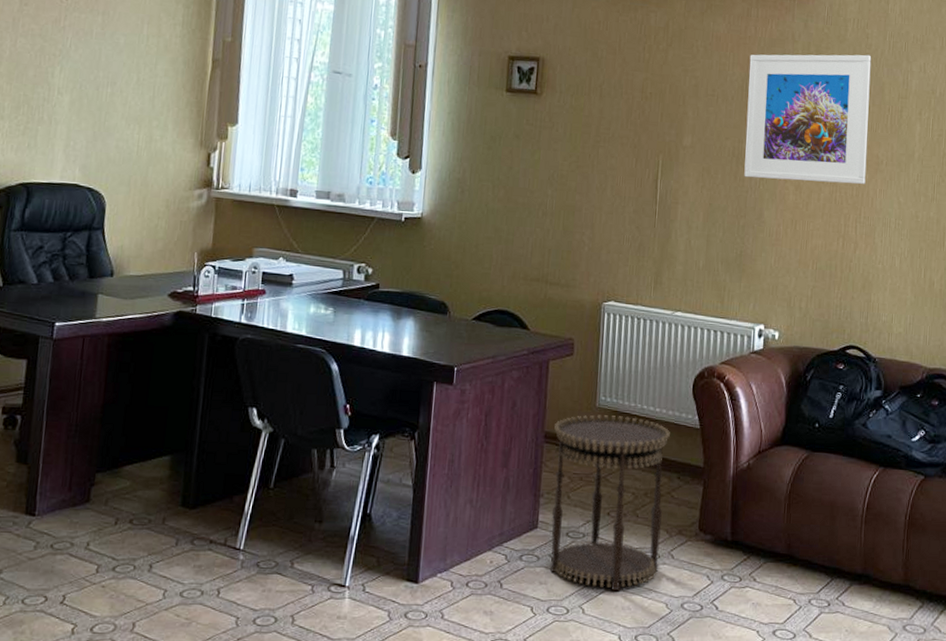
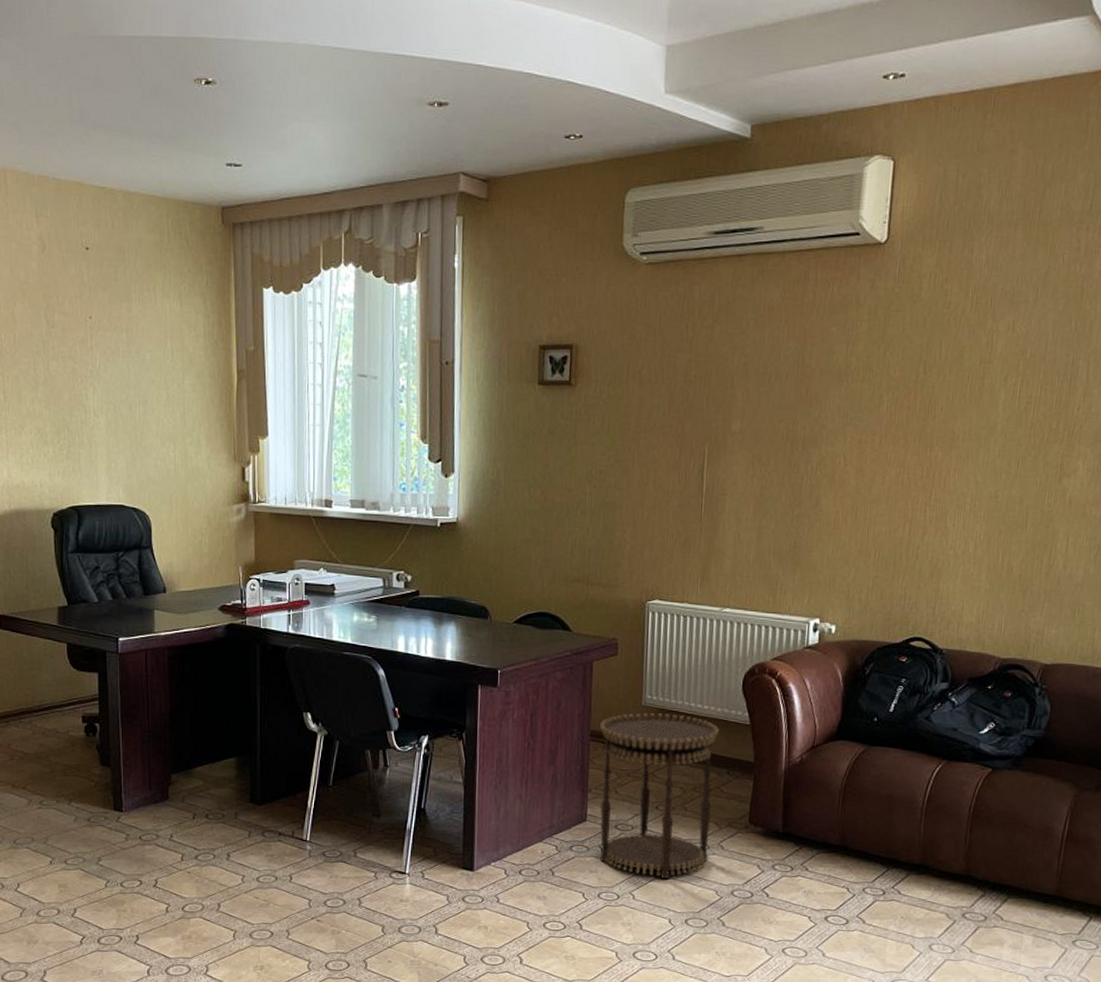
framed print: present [744,54,872,184] -> none [799,315,950,464]

